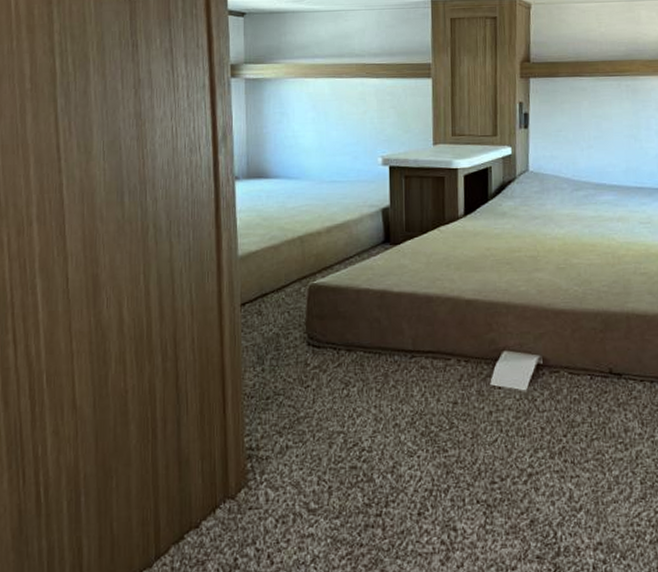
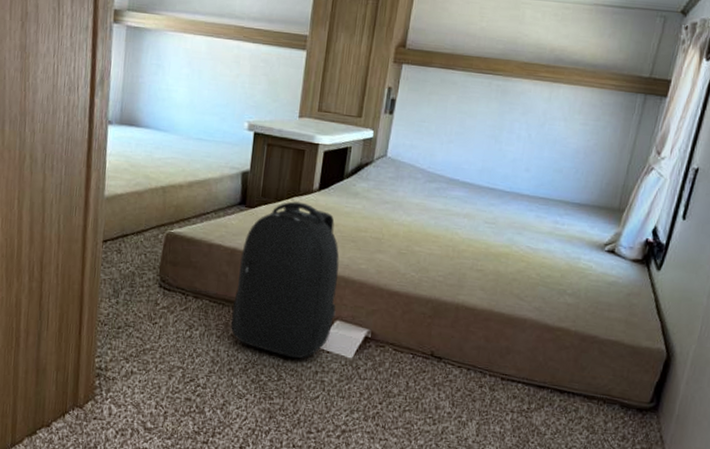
backpack: none [390,231,502,401] -> present [231,201,339,359]

